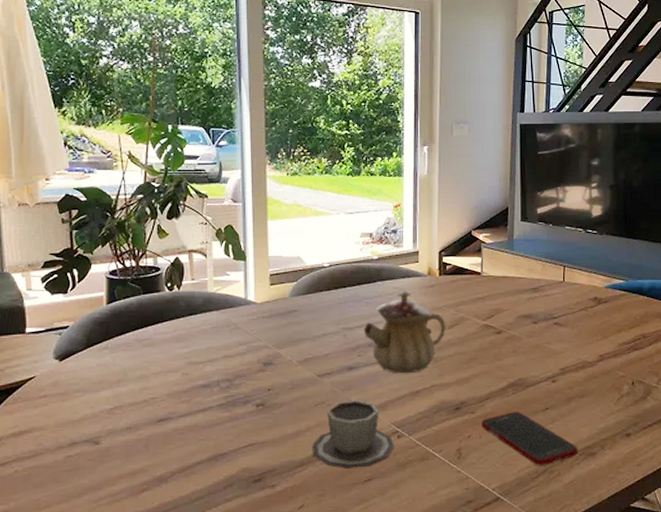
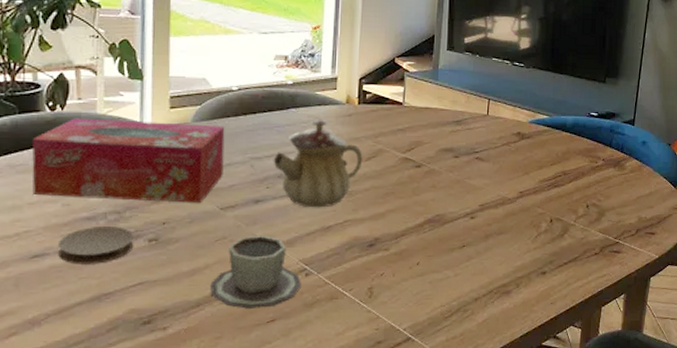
tissue box: none [154,296,319,371] -> present [31,118,225,203]
coaster: none [179,392,244,428] -> present [57,225,134,265]
cell phone: present [481,412,579,466] -> none [395,249,494,305]

